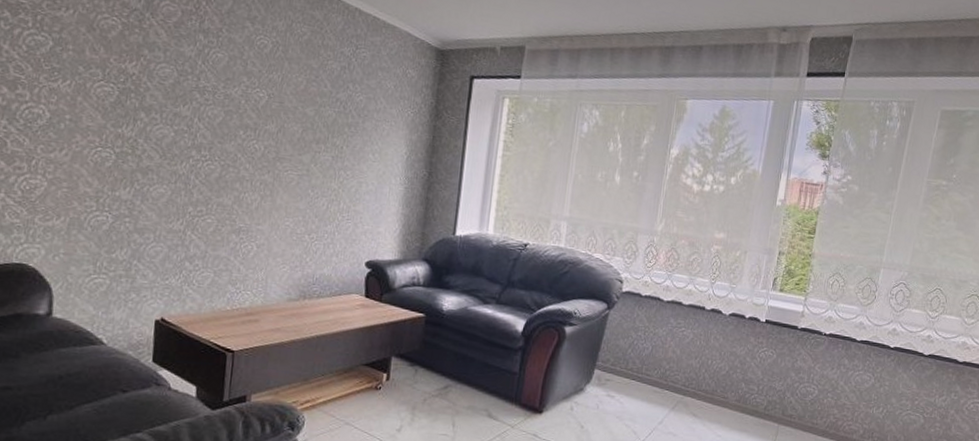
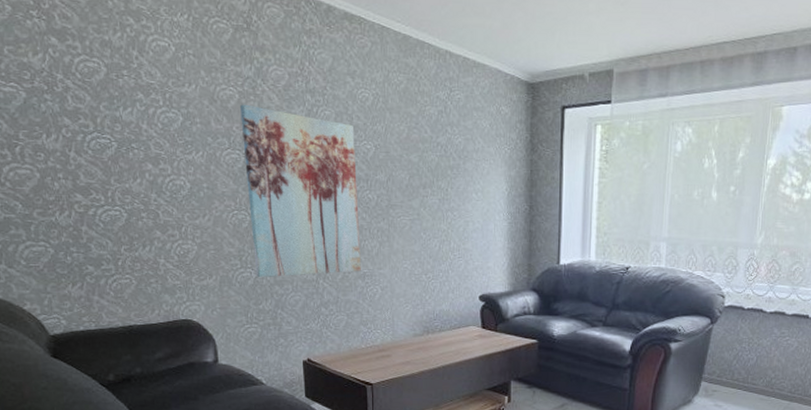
wall art: none [113,35,247,226] -> present [240,104,361,278]

